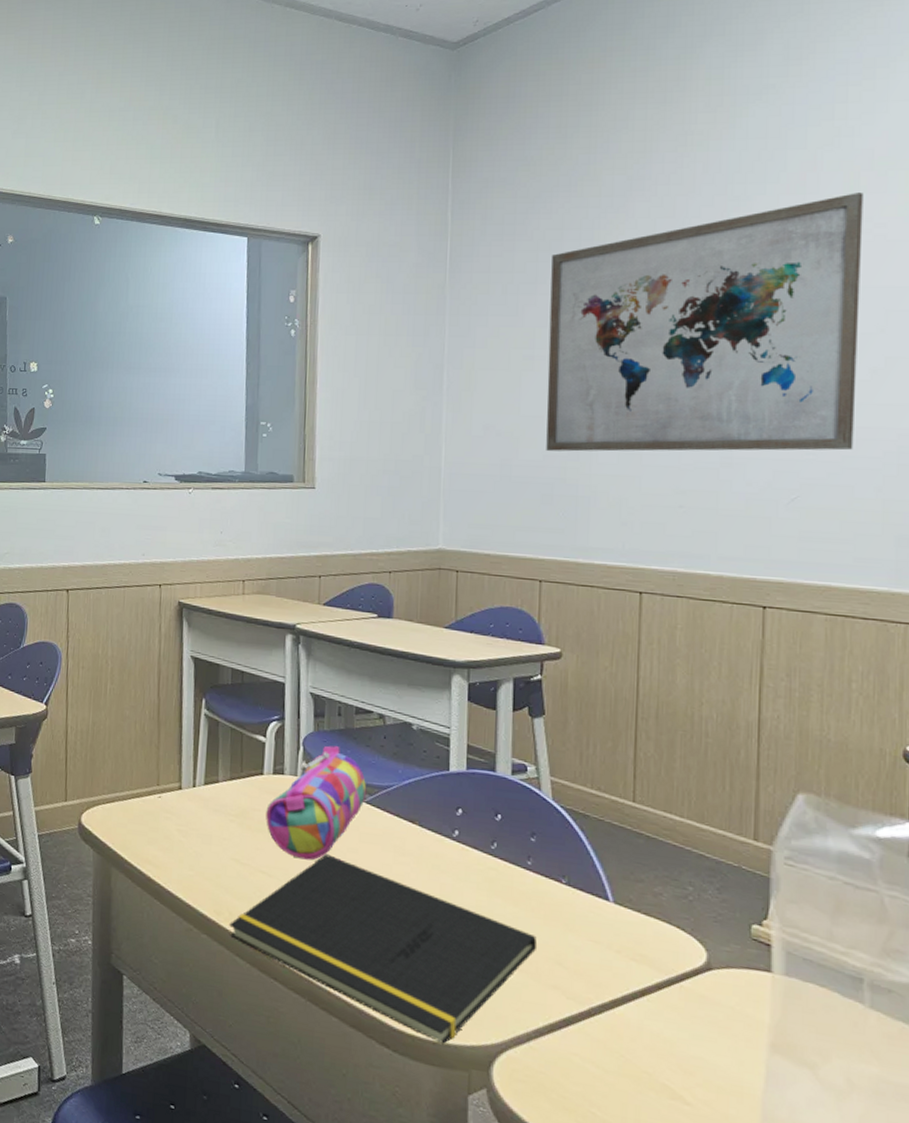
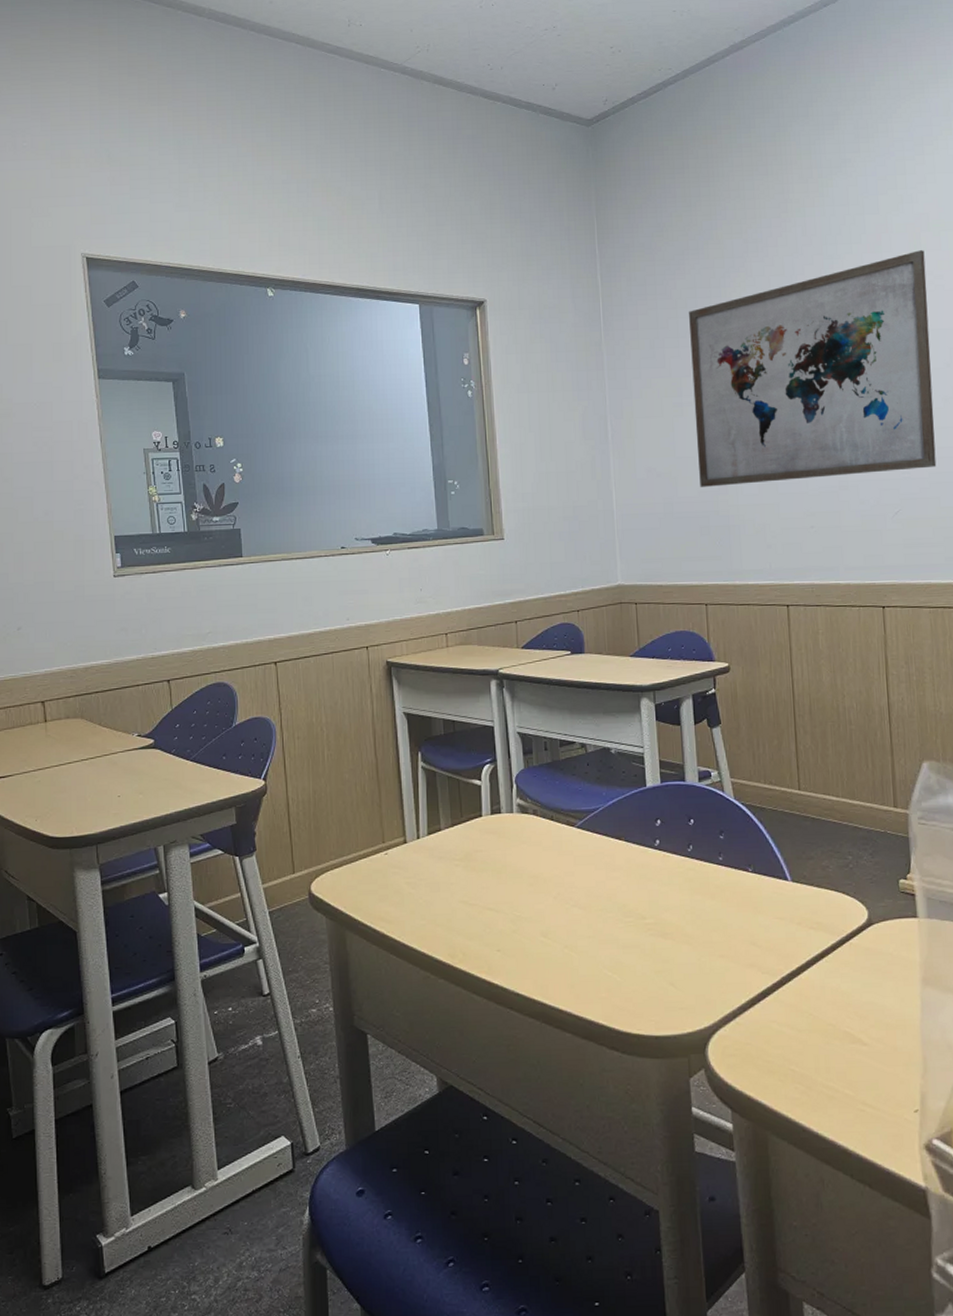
notepad: present [229,854,538,1044] -> none [464,881,735,1036]
pencil case: present [266,746,367,860] -> none [488,779,577,891]

